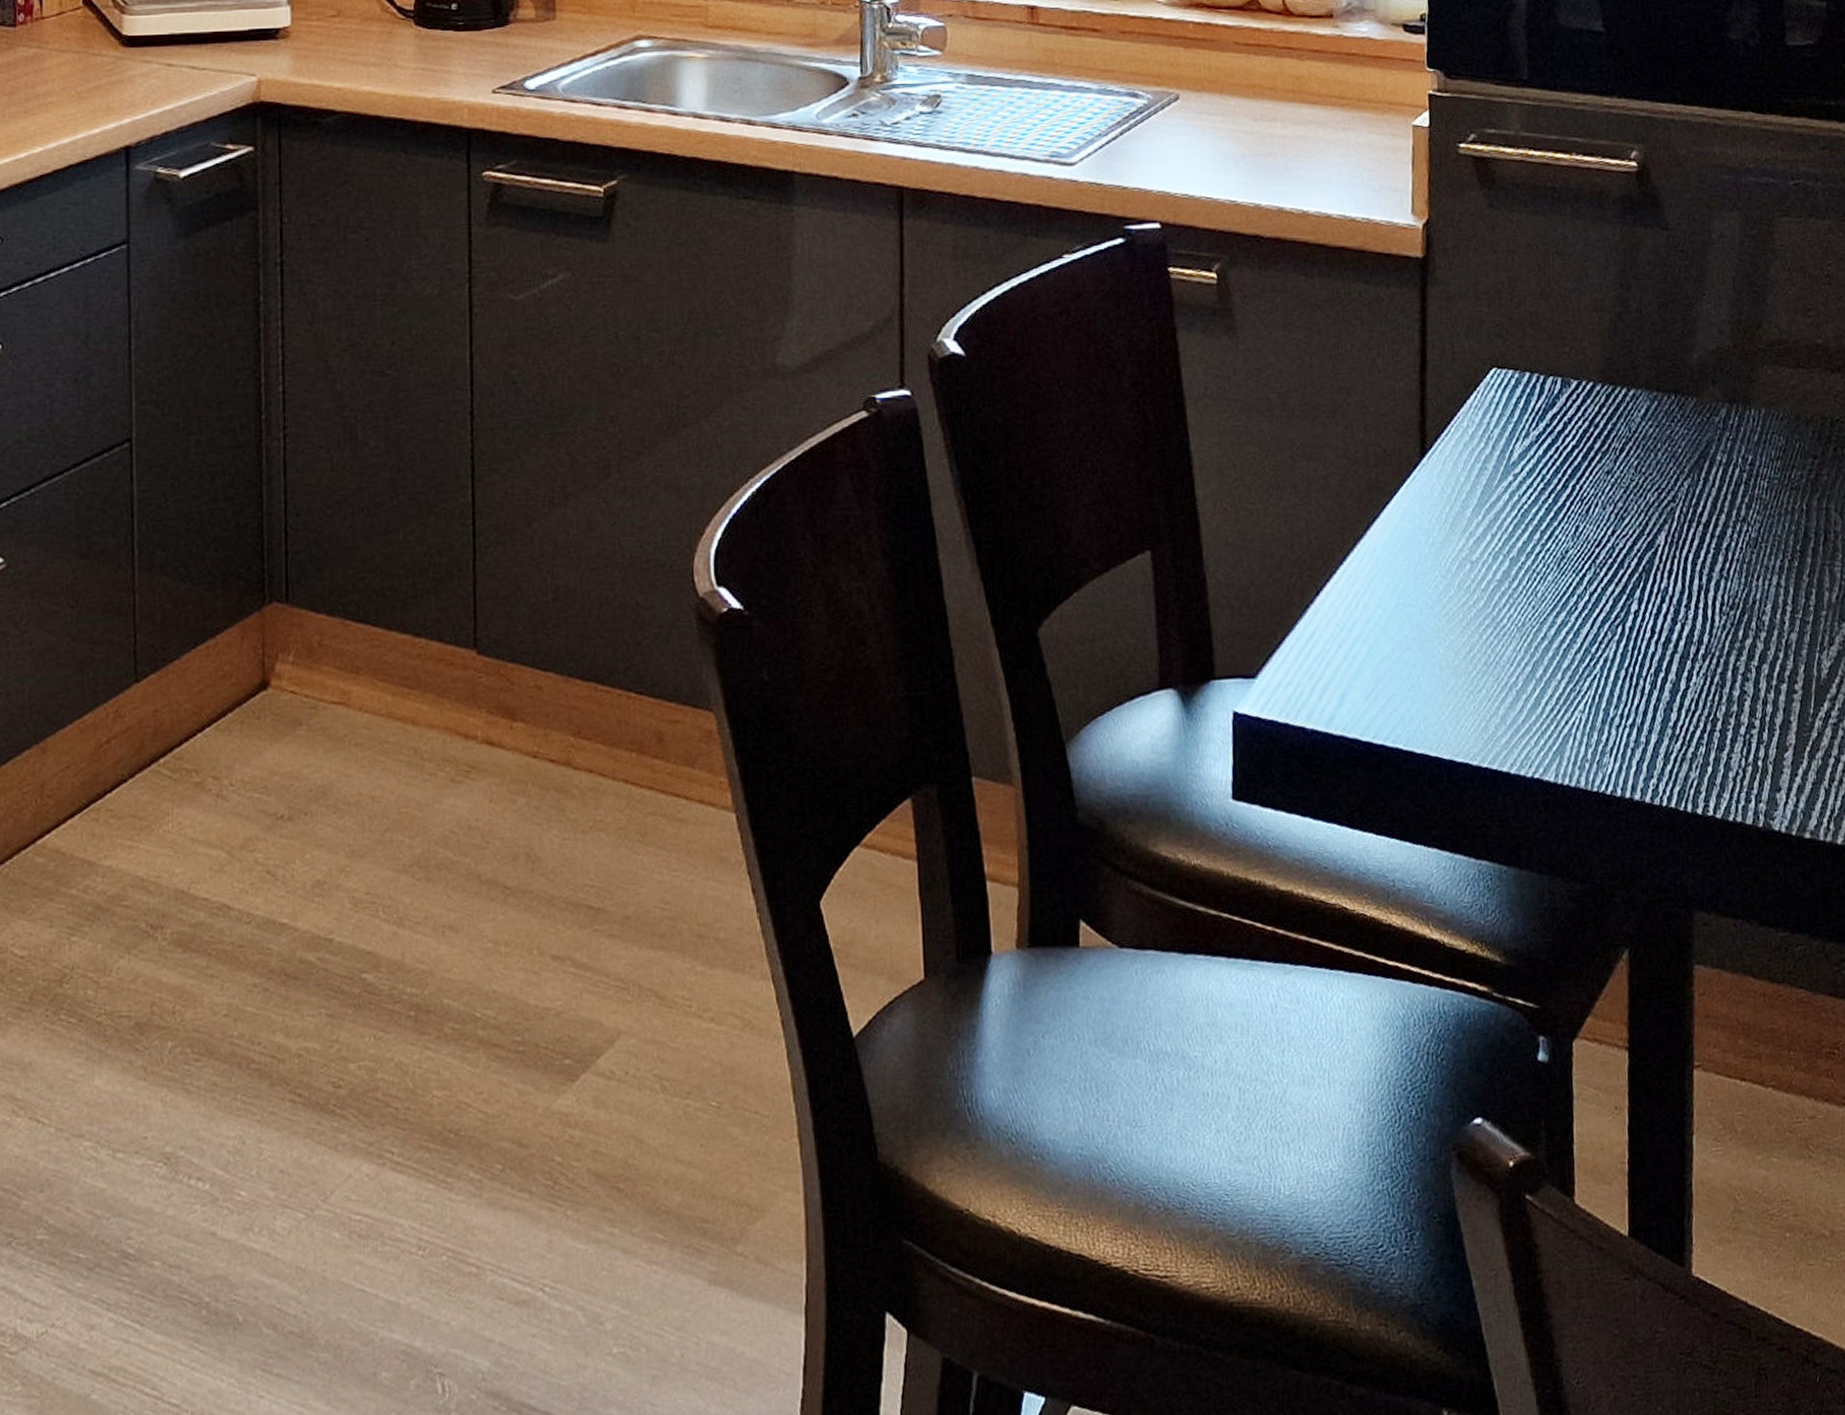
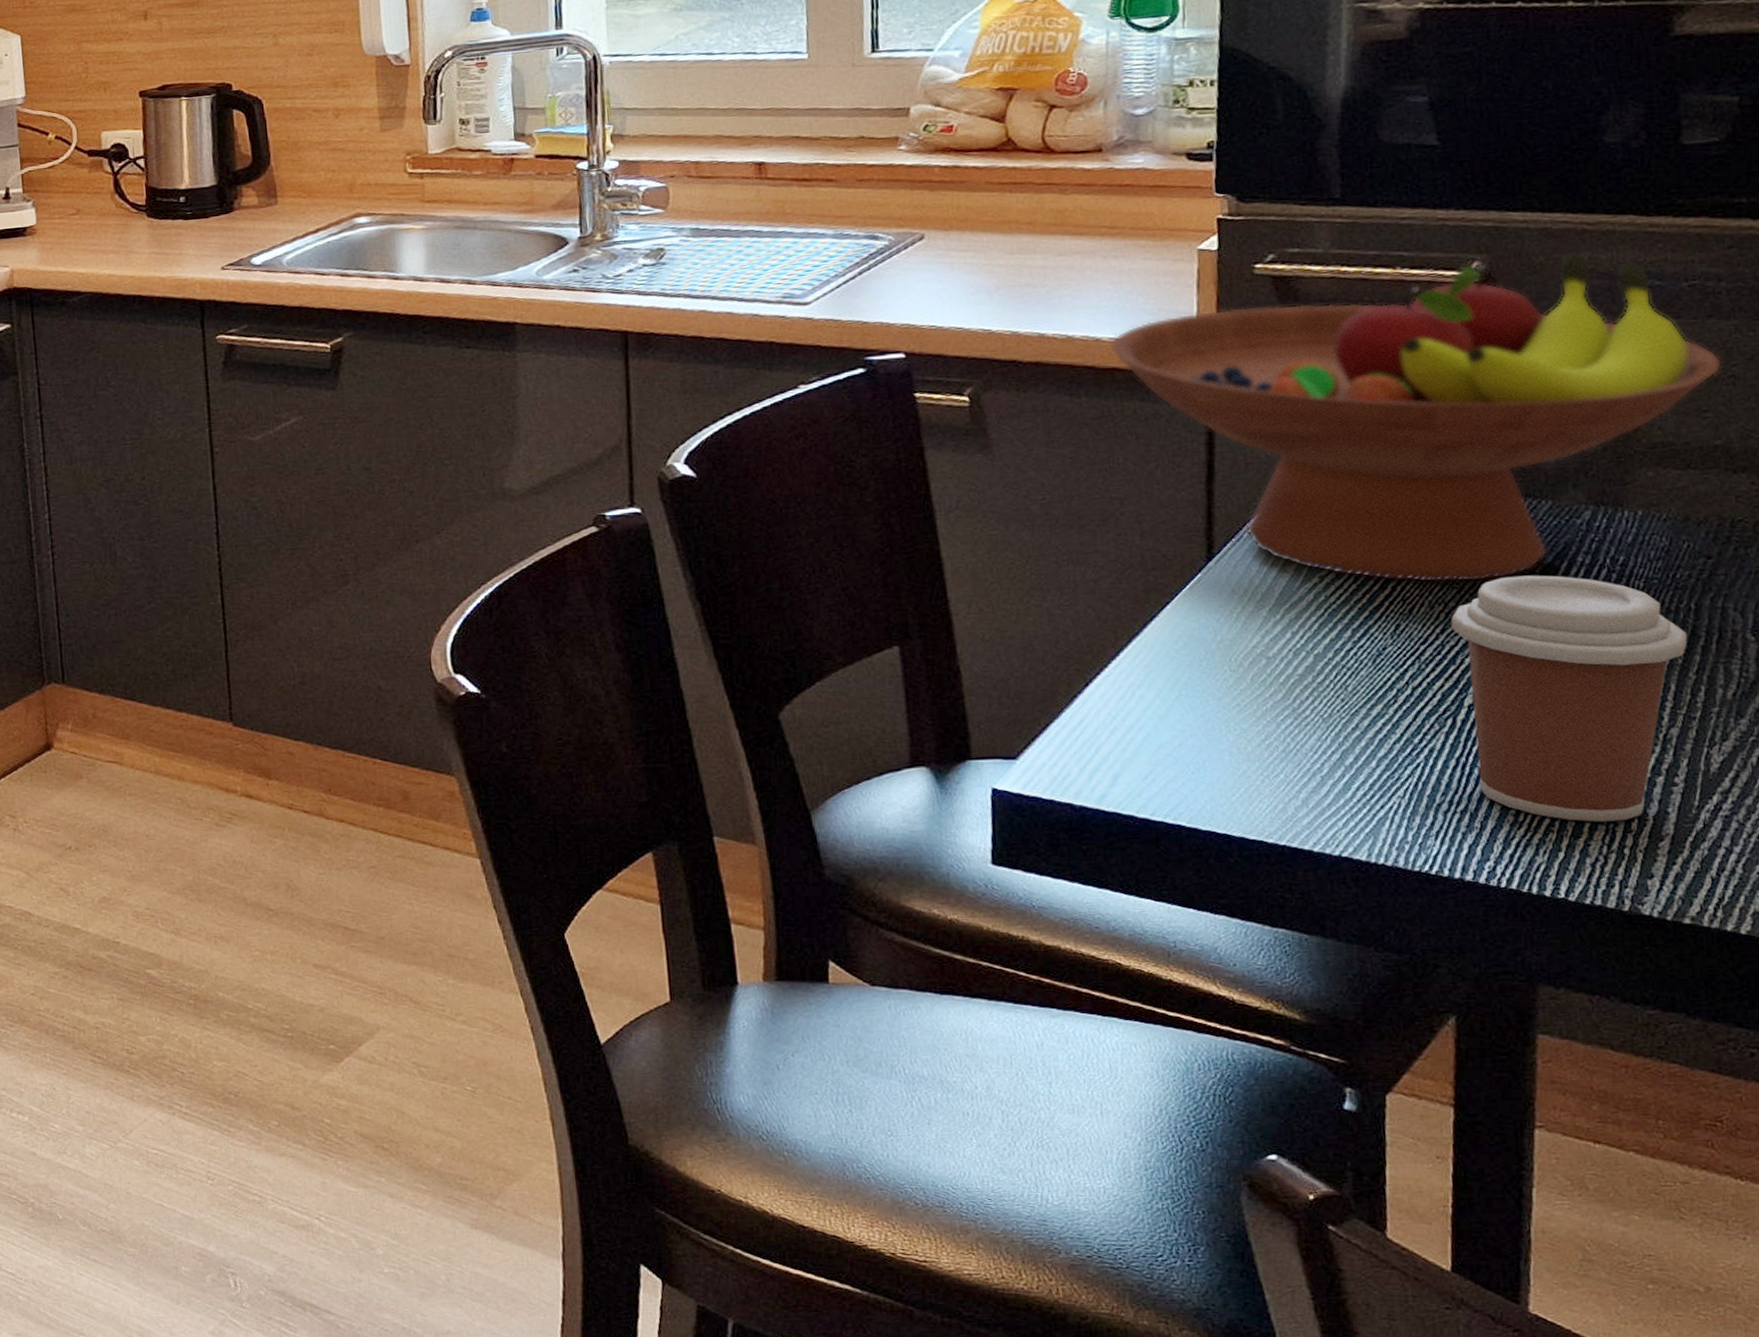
fruit bowl: none [1339,146,1820,482] -> present [1109,252,1722,583]
coffee cup: none [1619,474,1802,734] -> present [1451,575,1688,822]

